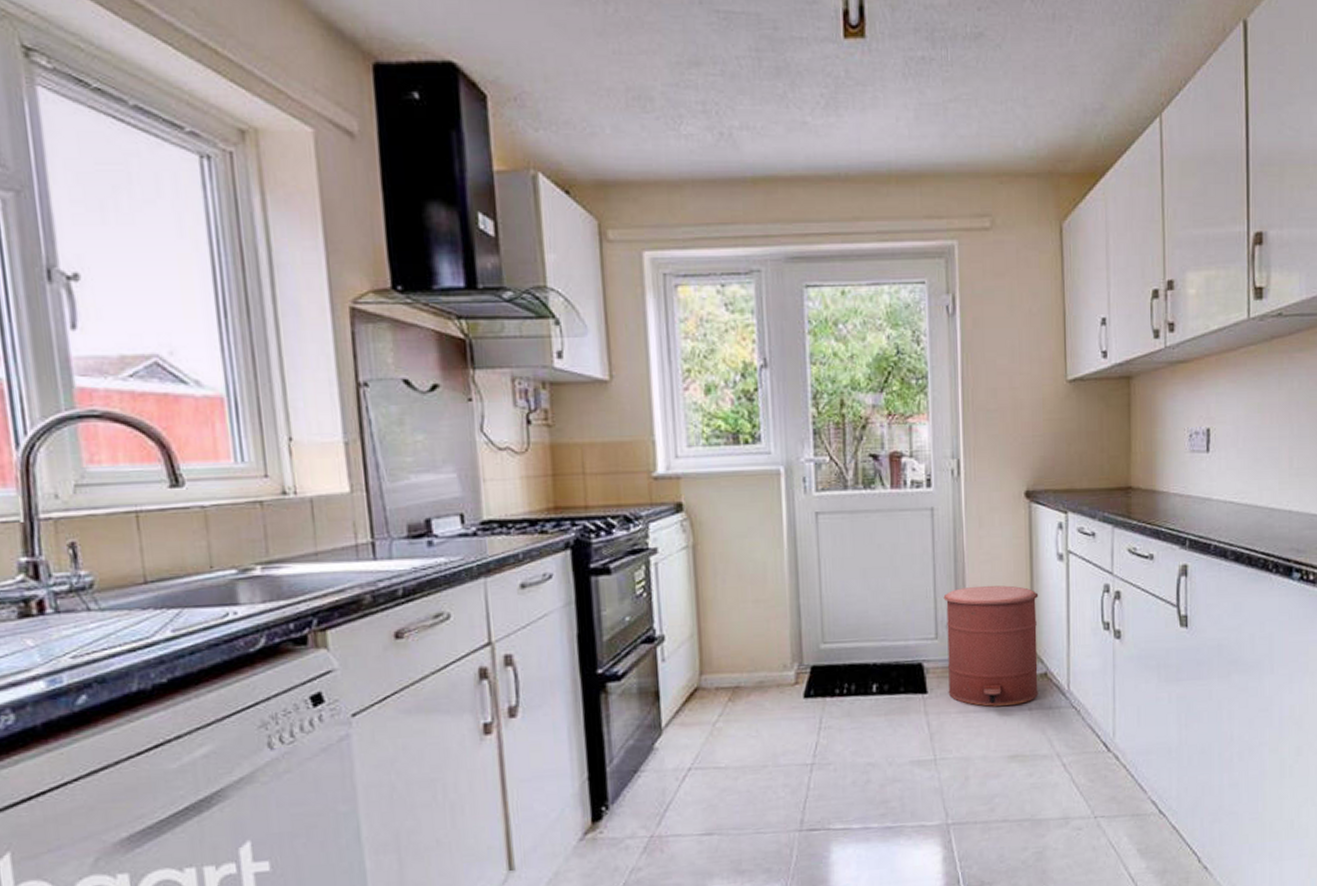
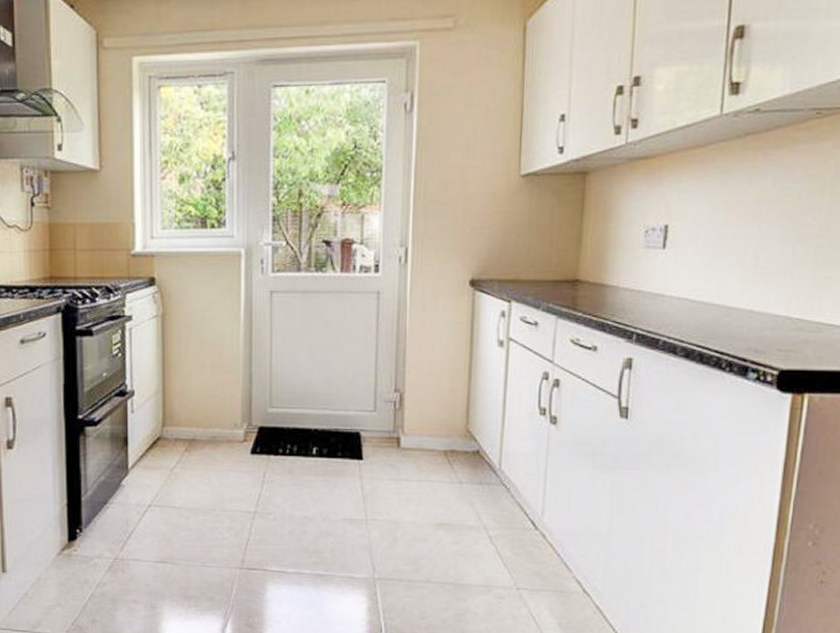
trash can: present [943,585,1039,706] -> none [382,365,477,477]

